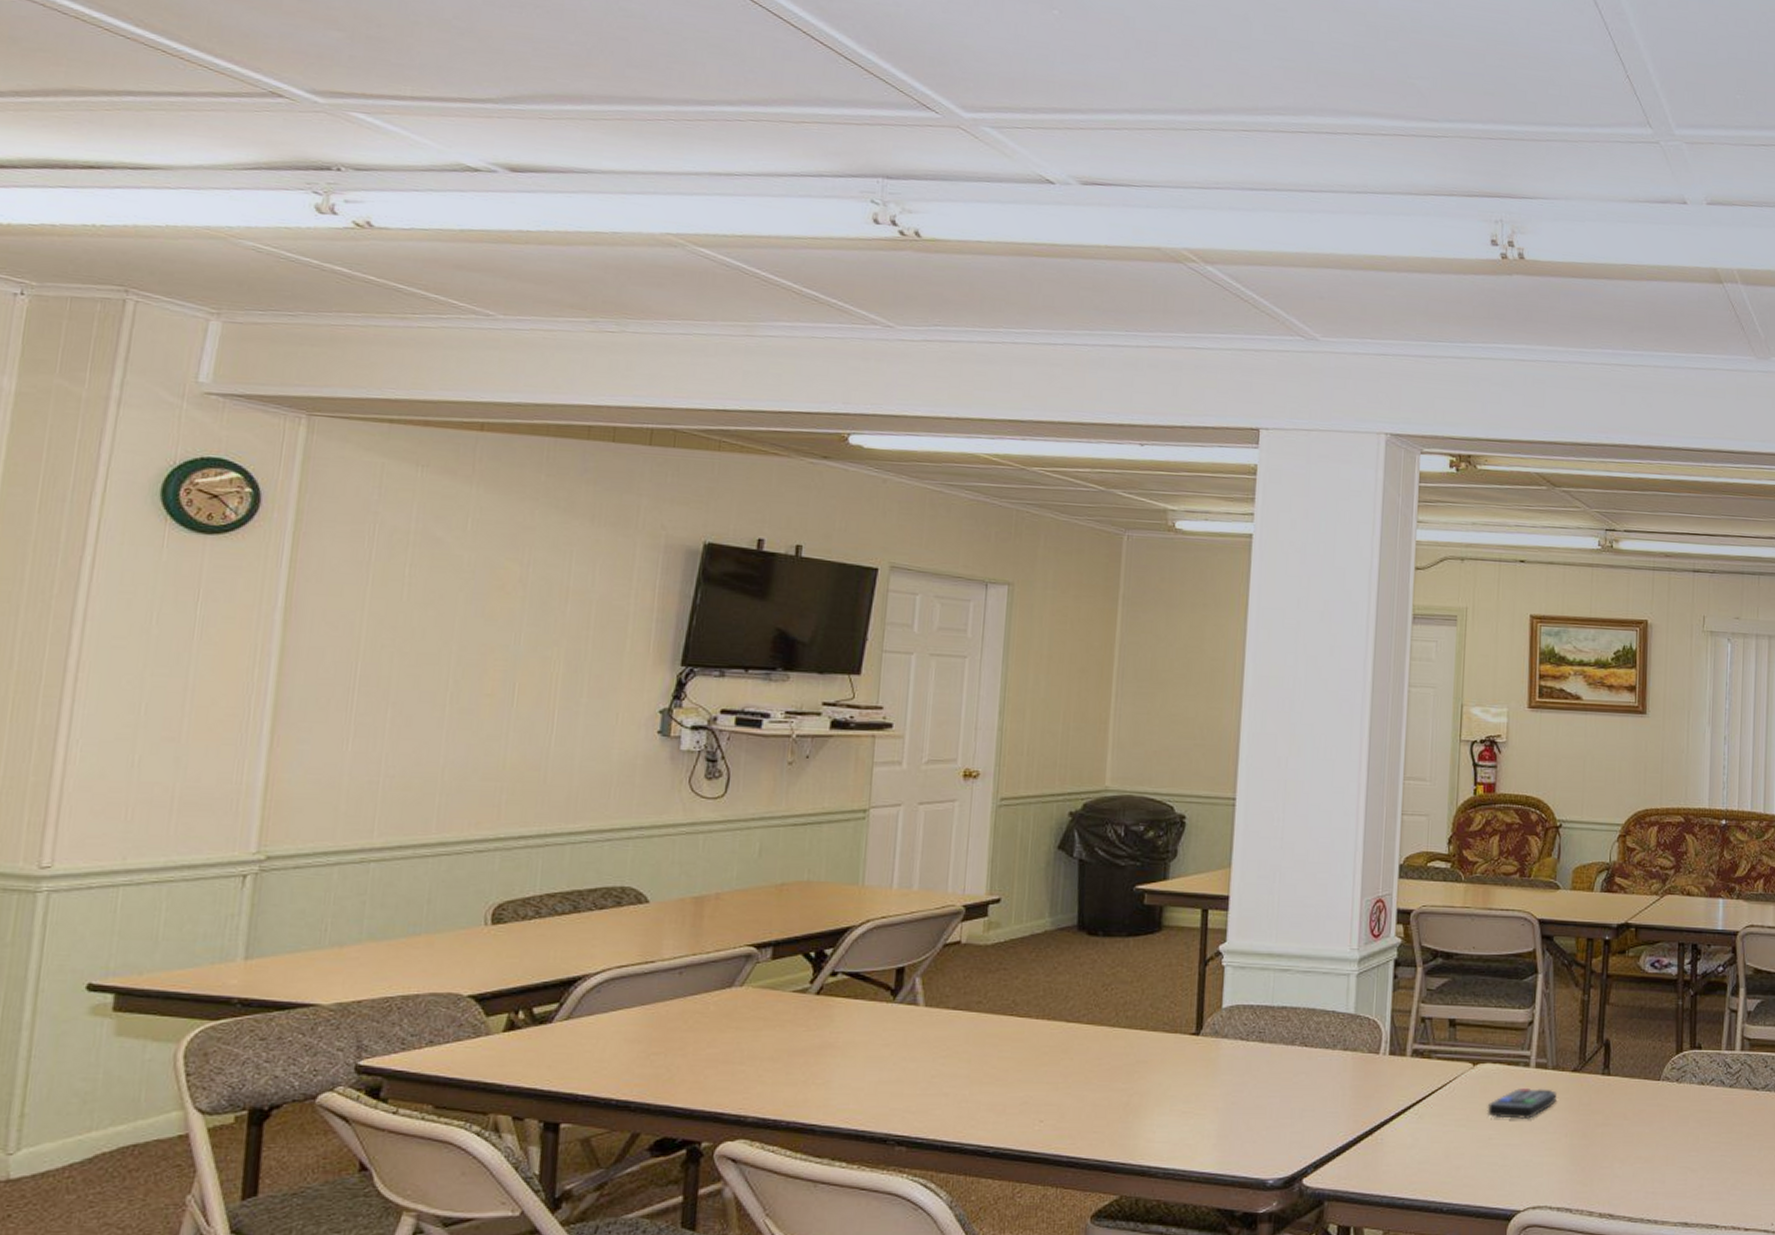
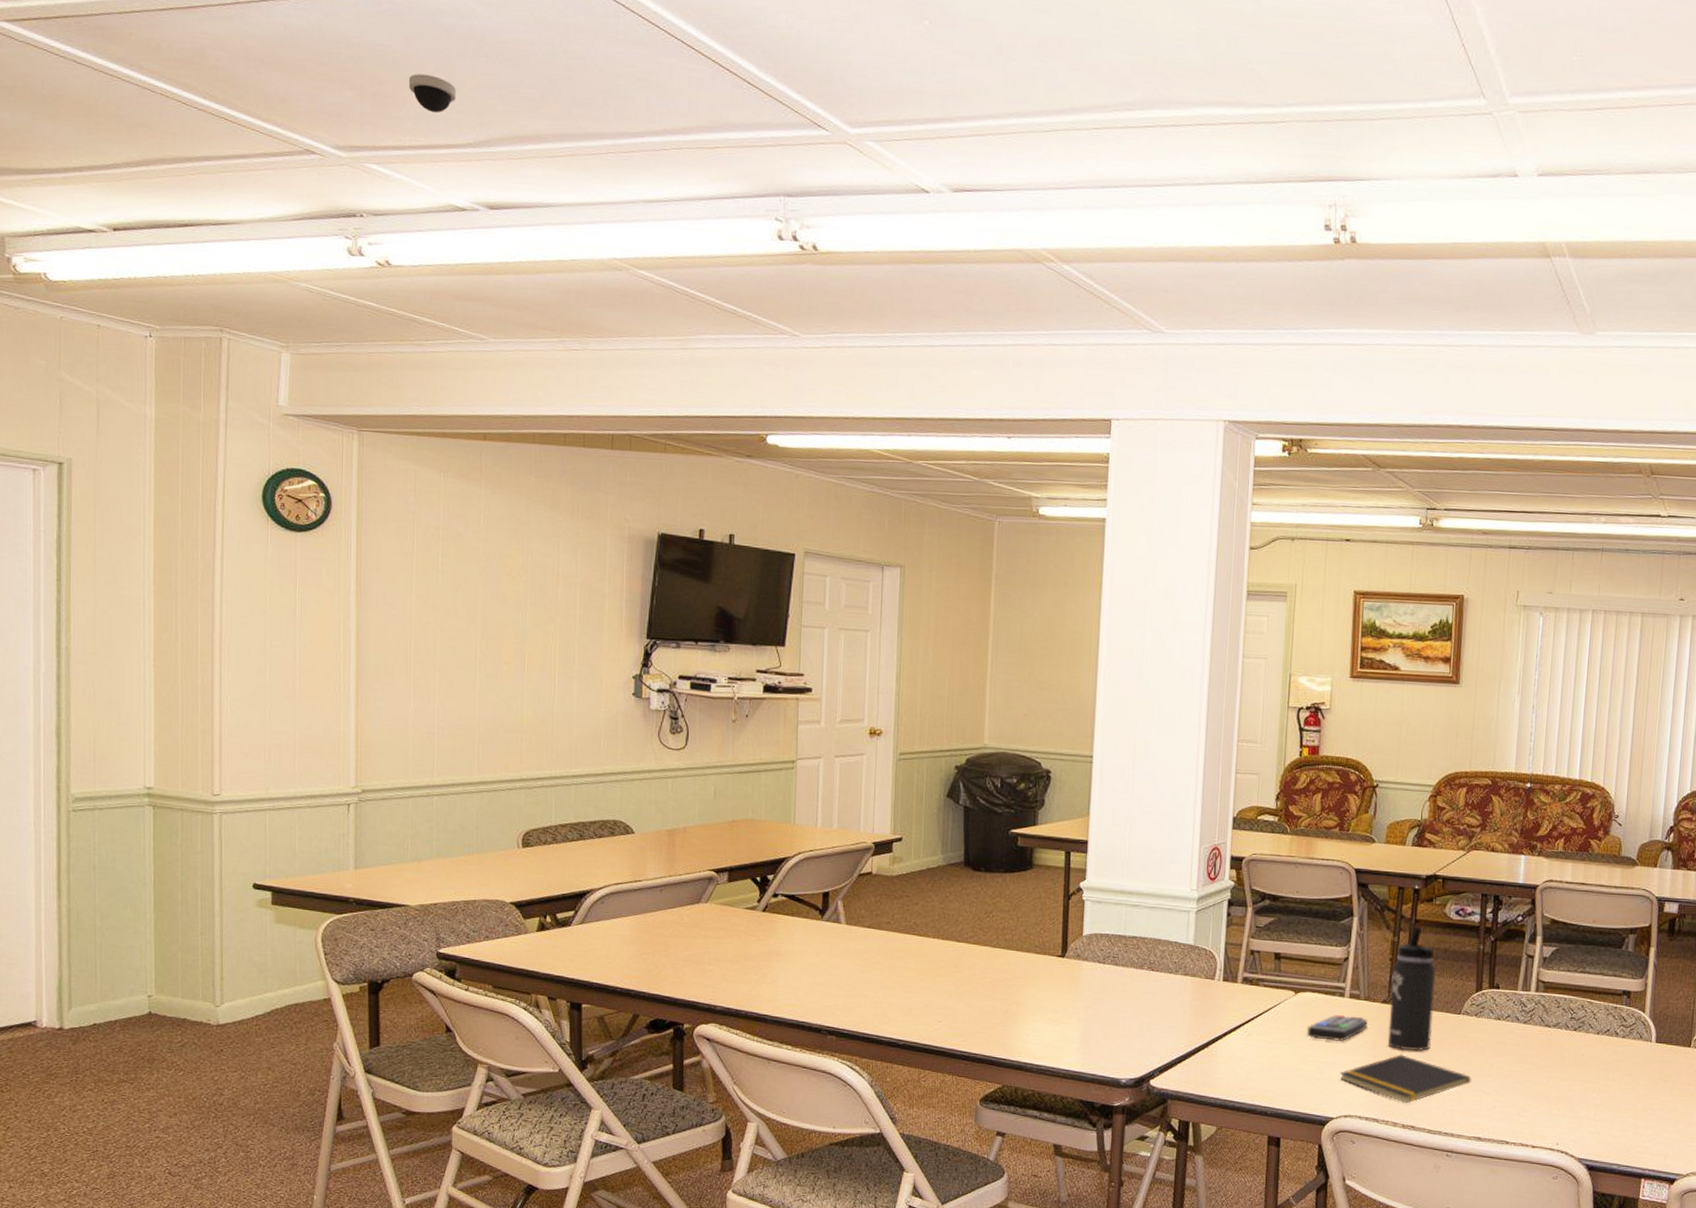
dome security camera: none [416,19,480,64] -> present [408,74,457,114]
notepad: none [1526,1131,1675,1188] -> present [1339,1054,1471,1104]
thermos bottle: none [1579,983,1631,1126] -> present [1387,927,1436,1052]

